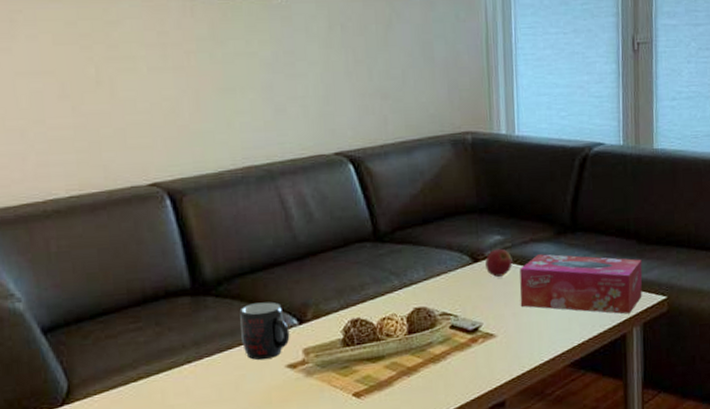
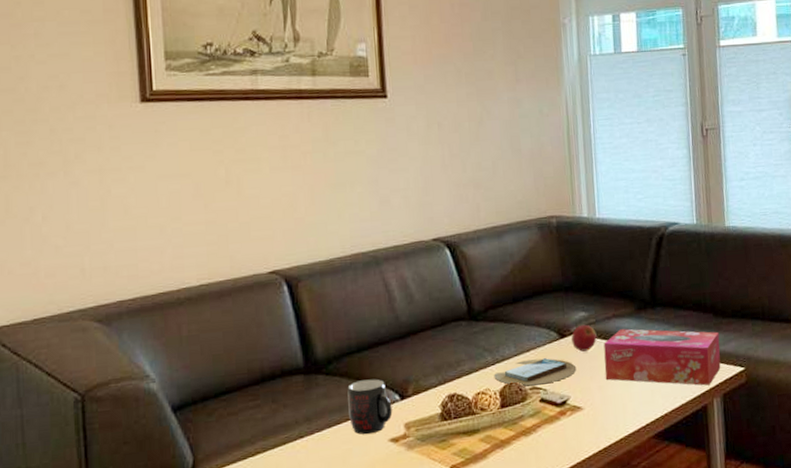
book: none [401,283,490,312] -> present [494,358,577,386]

